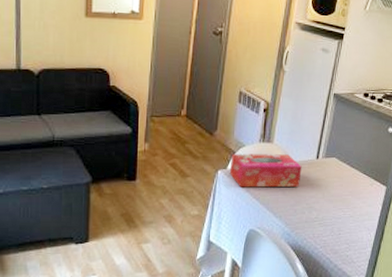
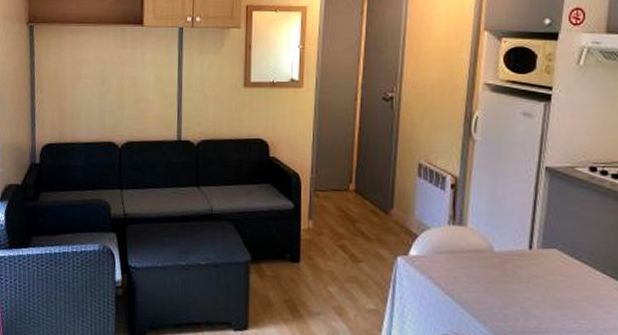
tissue box: present [229,153,302,188] -> none [411,237,510,284]

